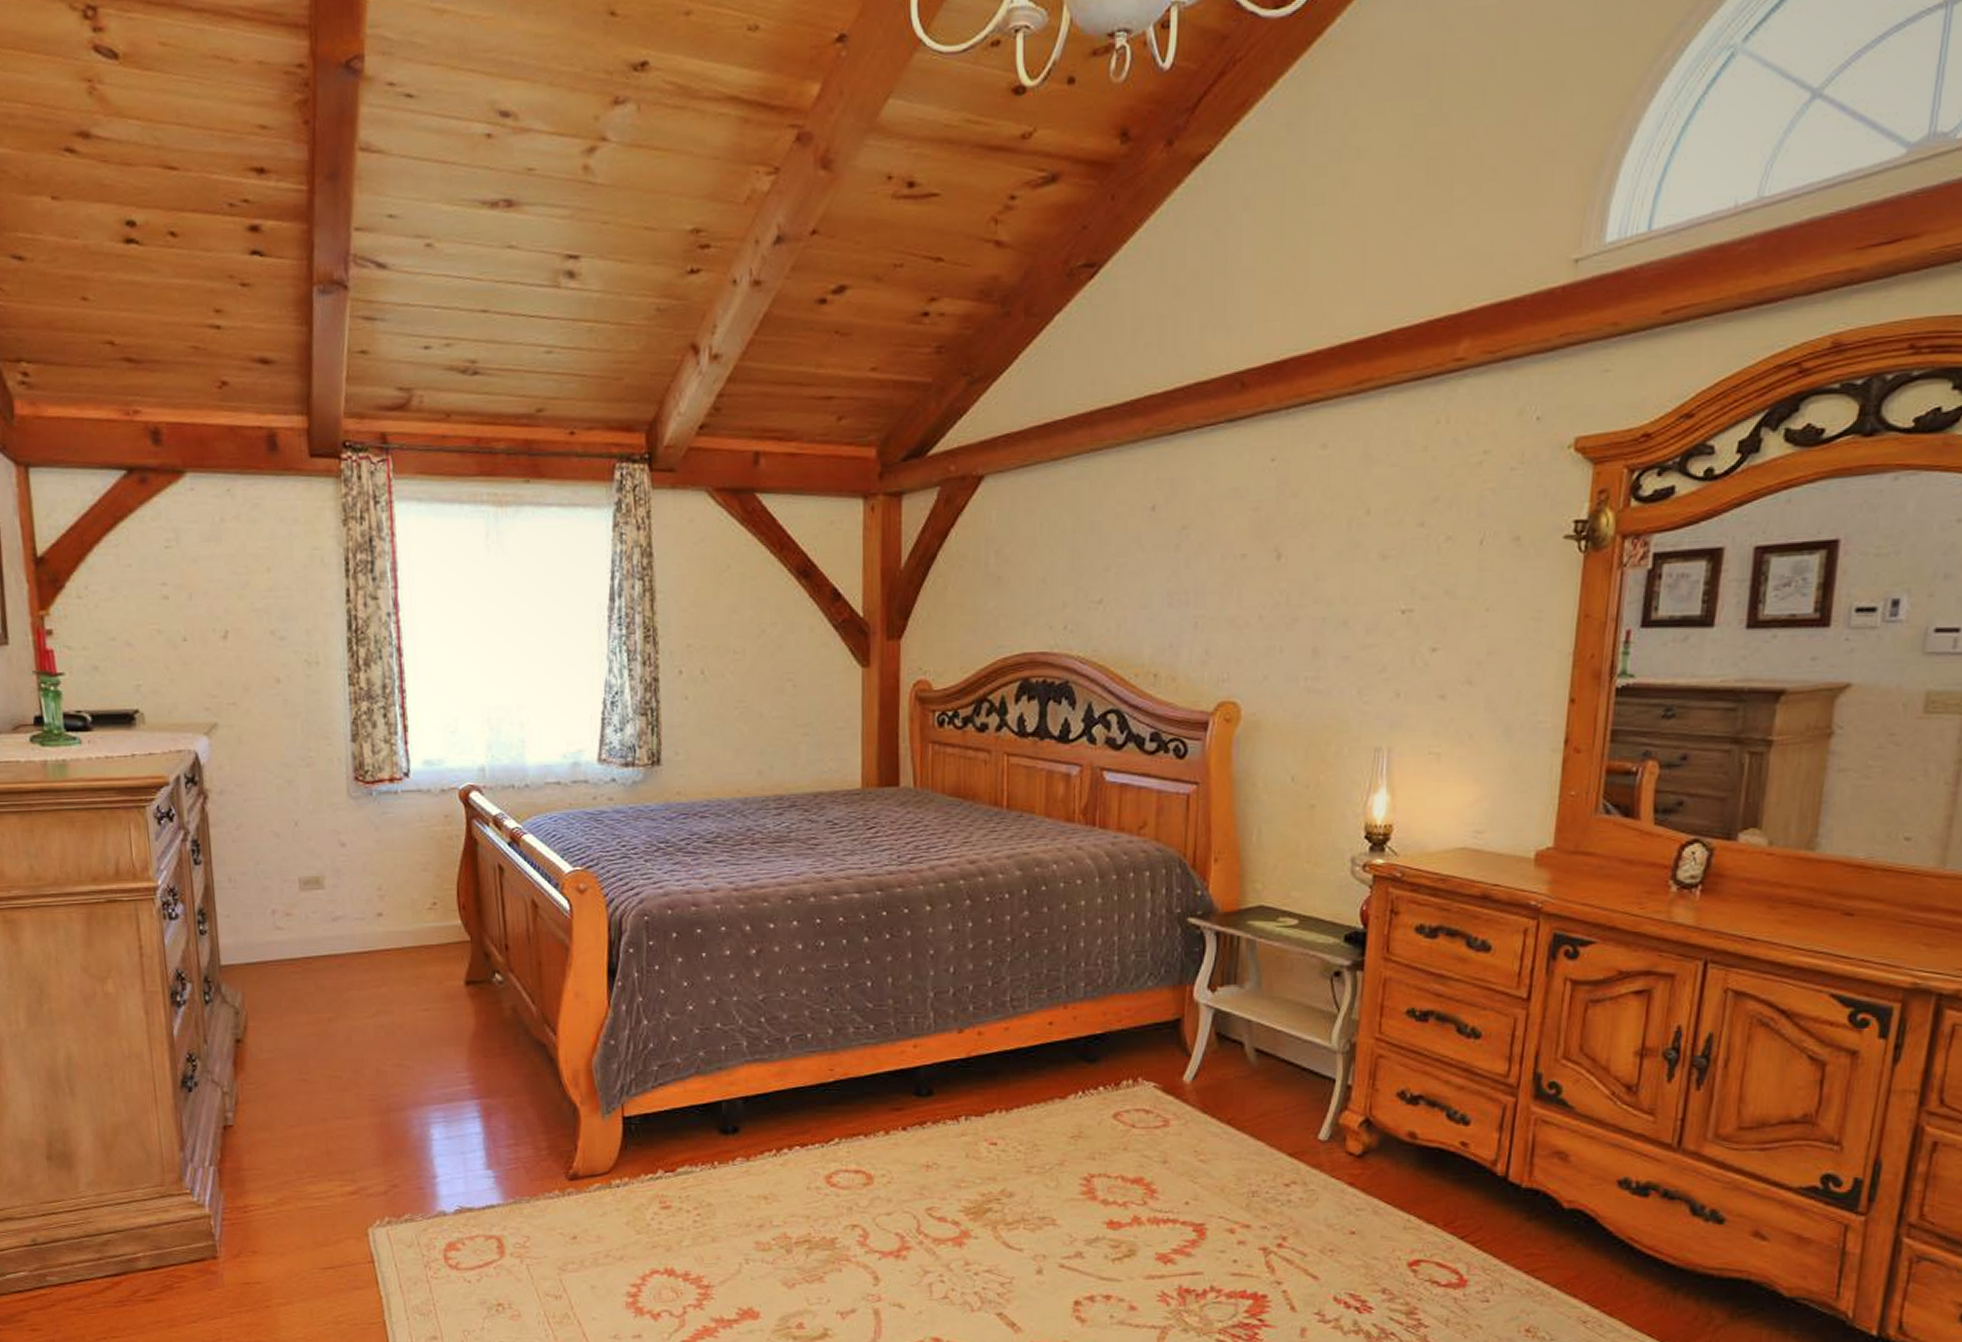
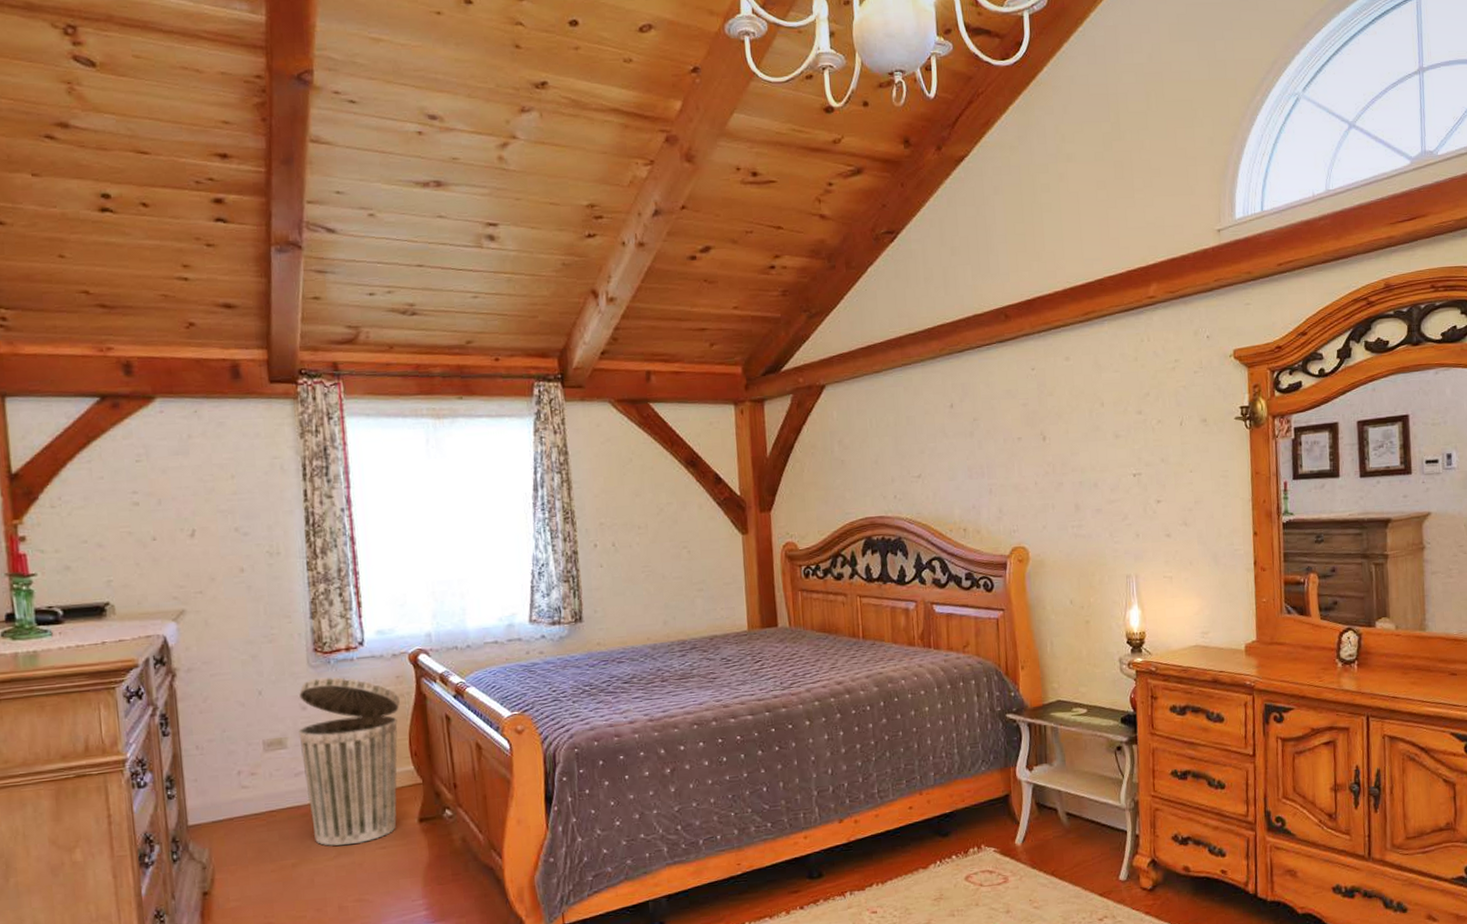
trash can: none [337,811,449,1004] -> present [298,677,401,846]

